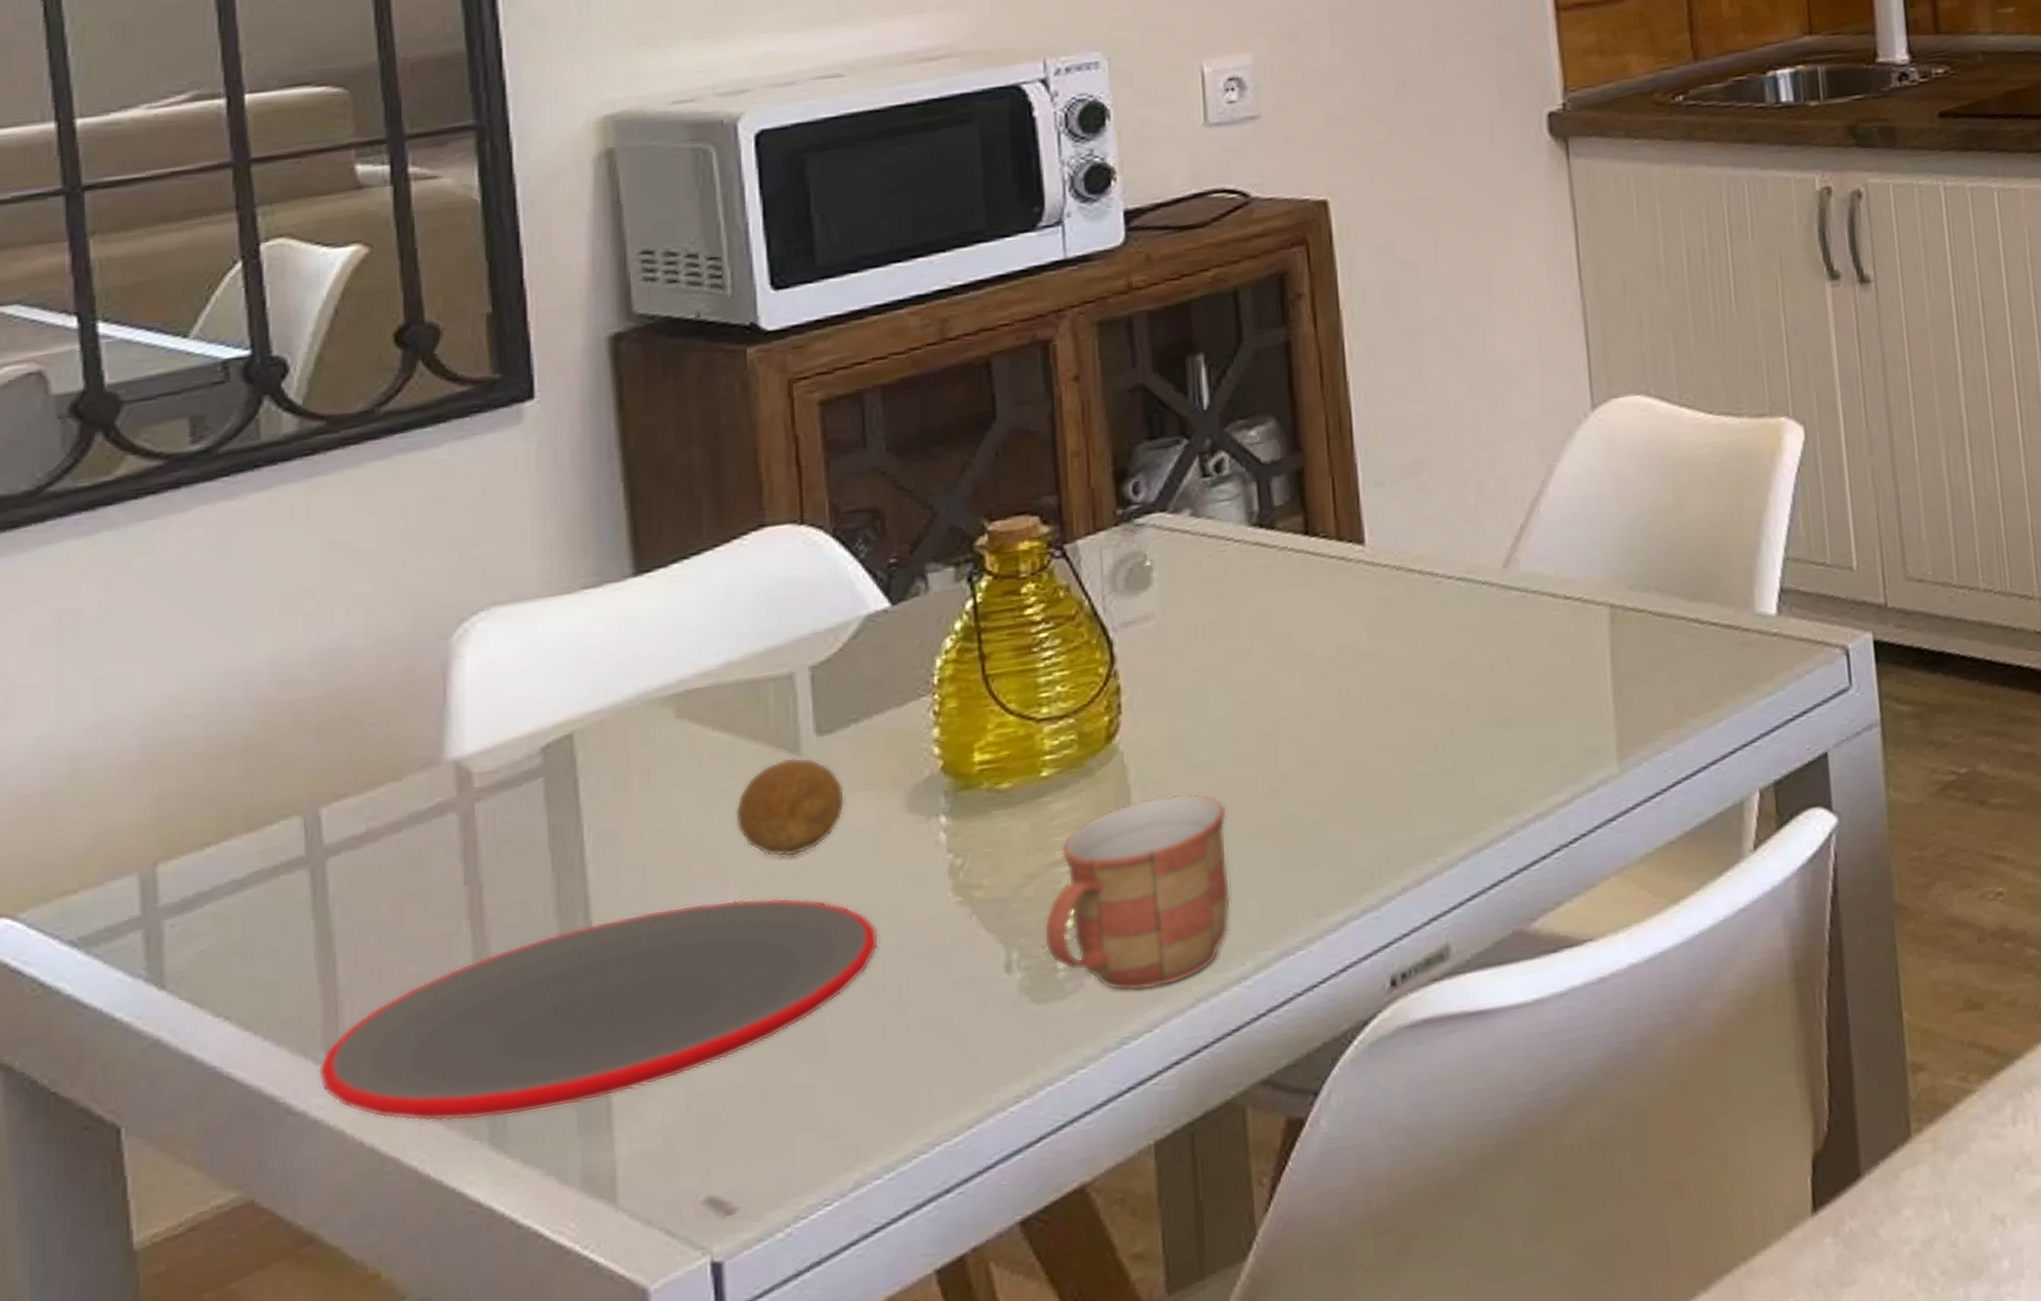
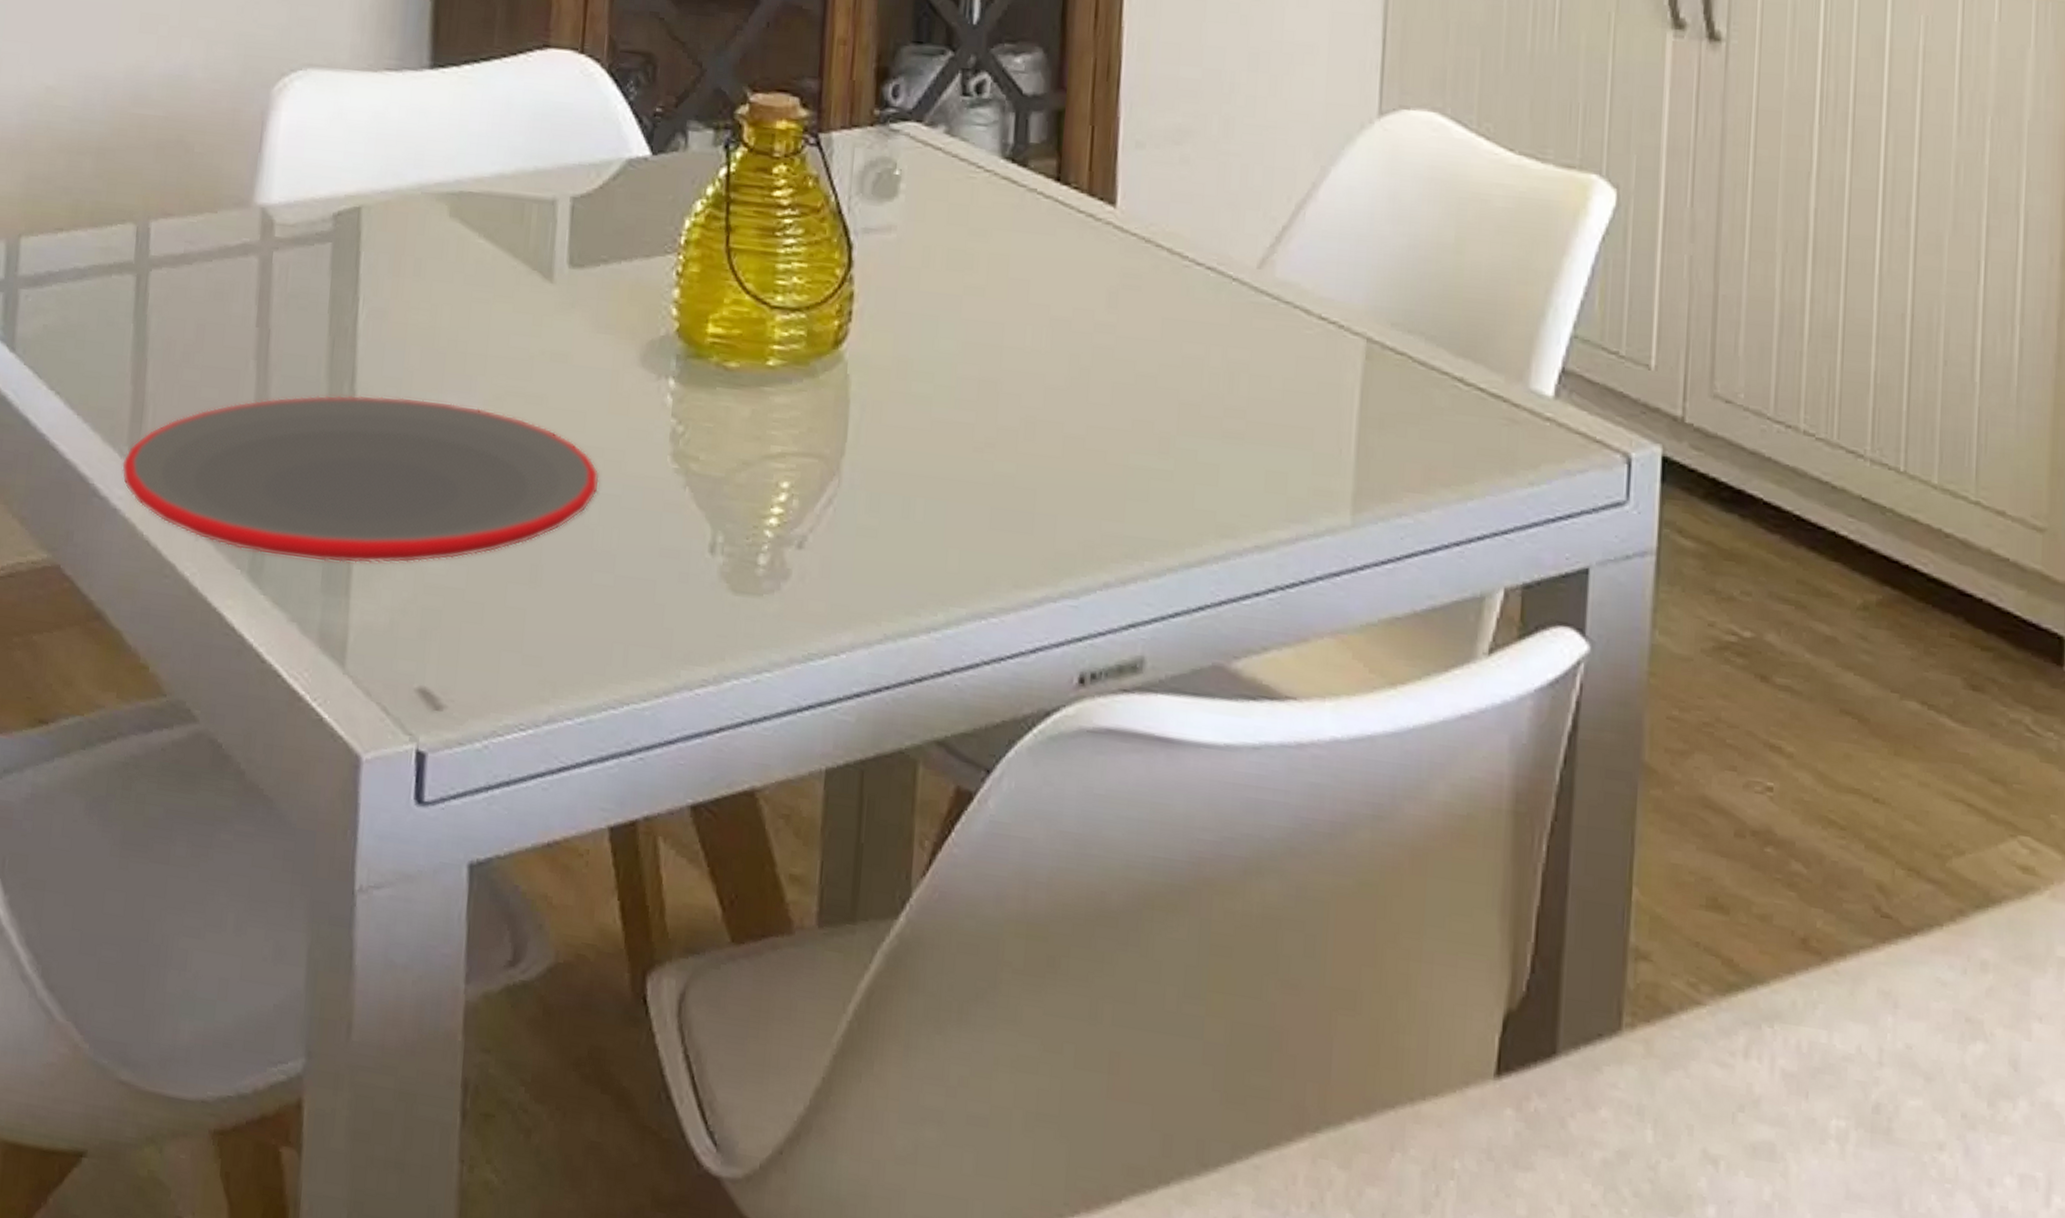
fruit: present [734,757,846,857] -> none [488,282,588,380]
mug: present [1043,793,1231,991] -> none [748,415,940,614]

